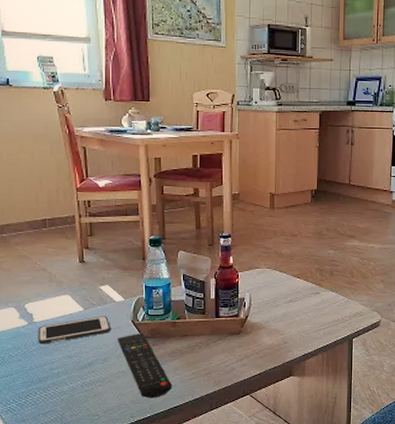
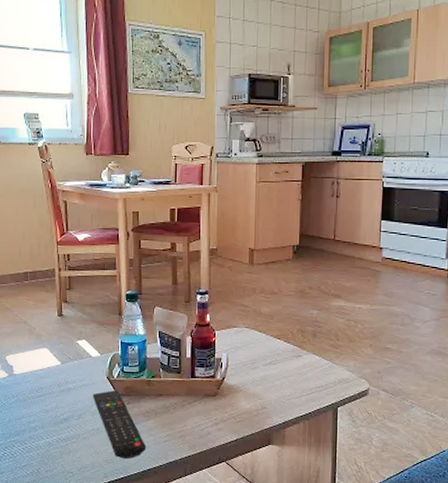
cell phone: present [38,316,110,345] -> none [17,371,86,397]

